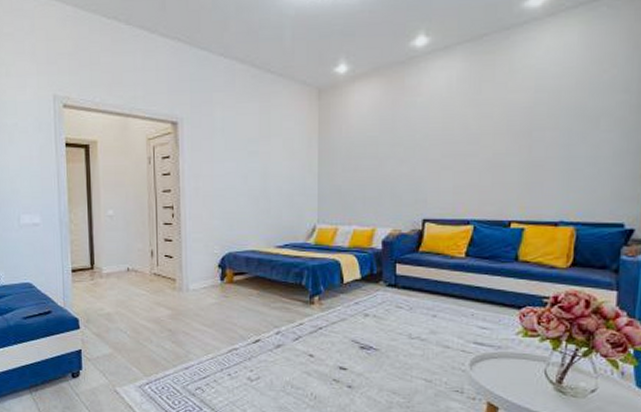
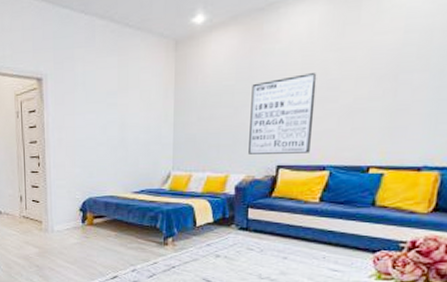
wall art: none [394,127,458,207] -> present [248,73,317,154]

